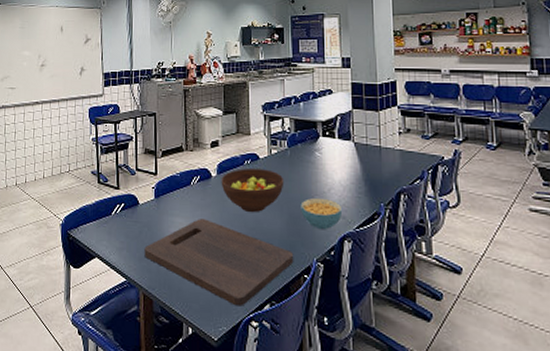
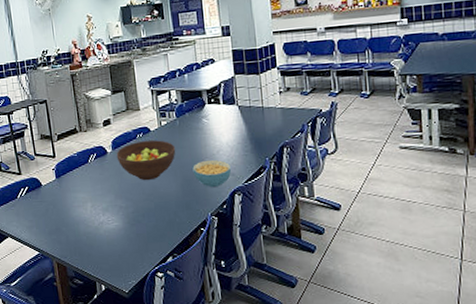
cutting board: present [144,219,294,306] -> none [52,191,191,262]

